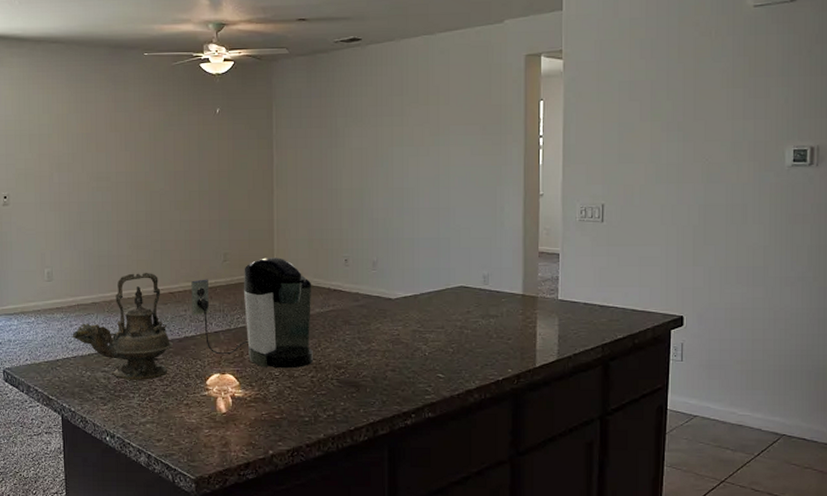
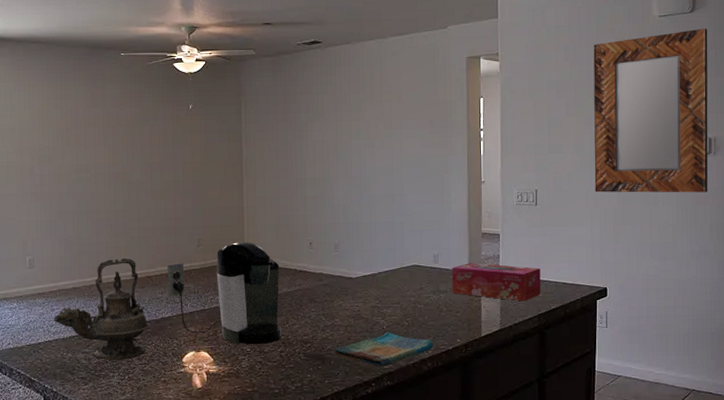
dish towel: none [372,359,481,397] -> present [336,332,434,367]
tissue box: none [503,285,606,330] -> present [452,263,541,302]
home mirror: none [671,19,813,210] -> present [593,28,708,193]

